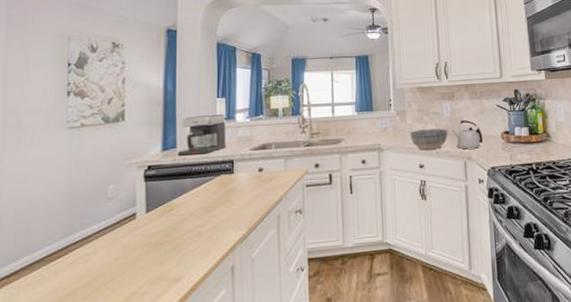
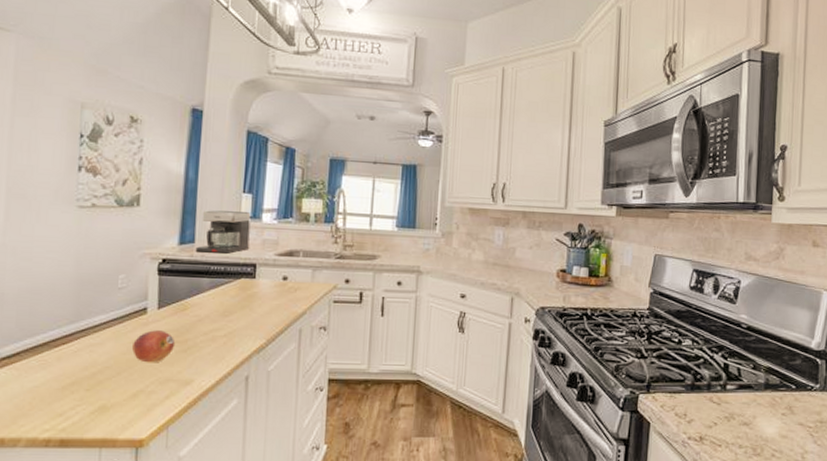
fruit: none [123,232,164,266] -> present [131,330,176,363]
bowl: present [409,128,449,150] -> none [453,256,498,280]
kettle: present [452,119,483,150] -> none [502,250,536,285]

